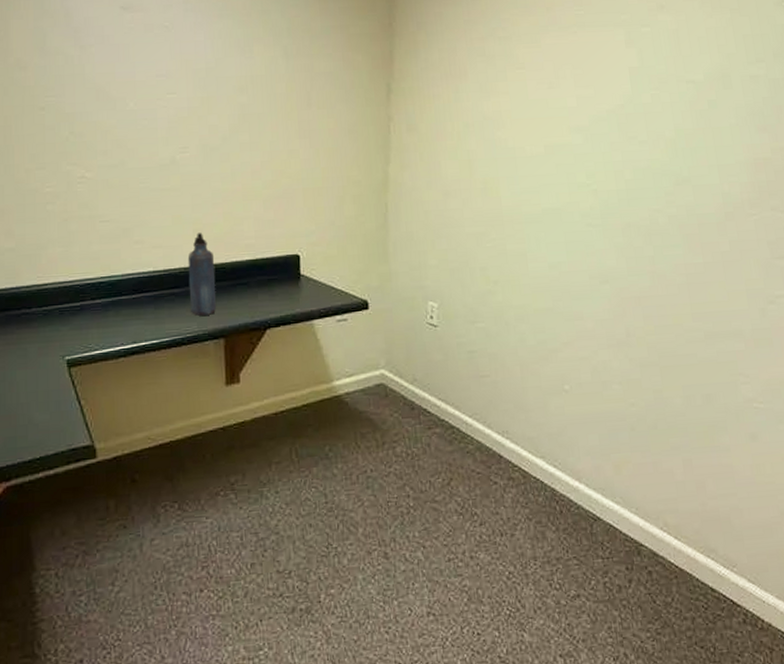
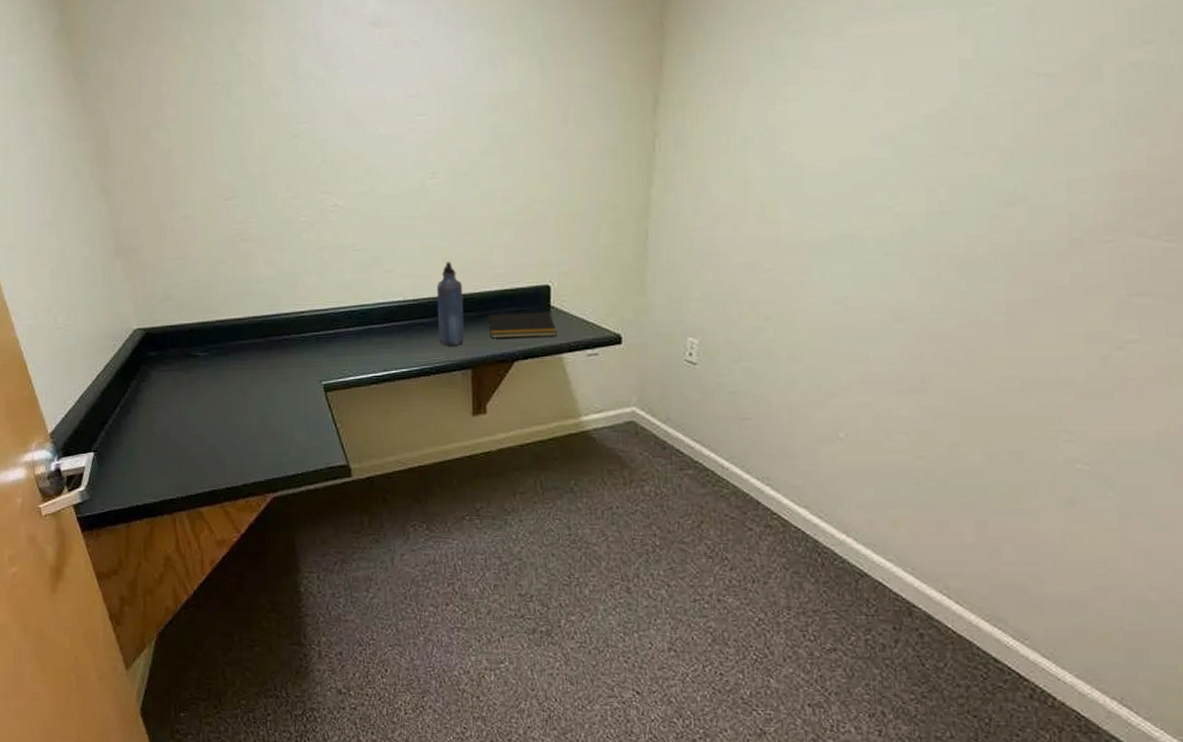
notepad: none [238,280,307,307] -> present [486,311,557,339]

